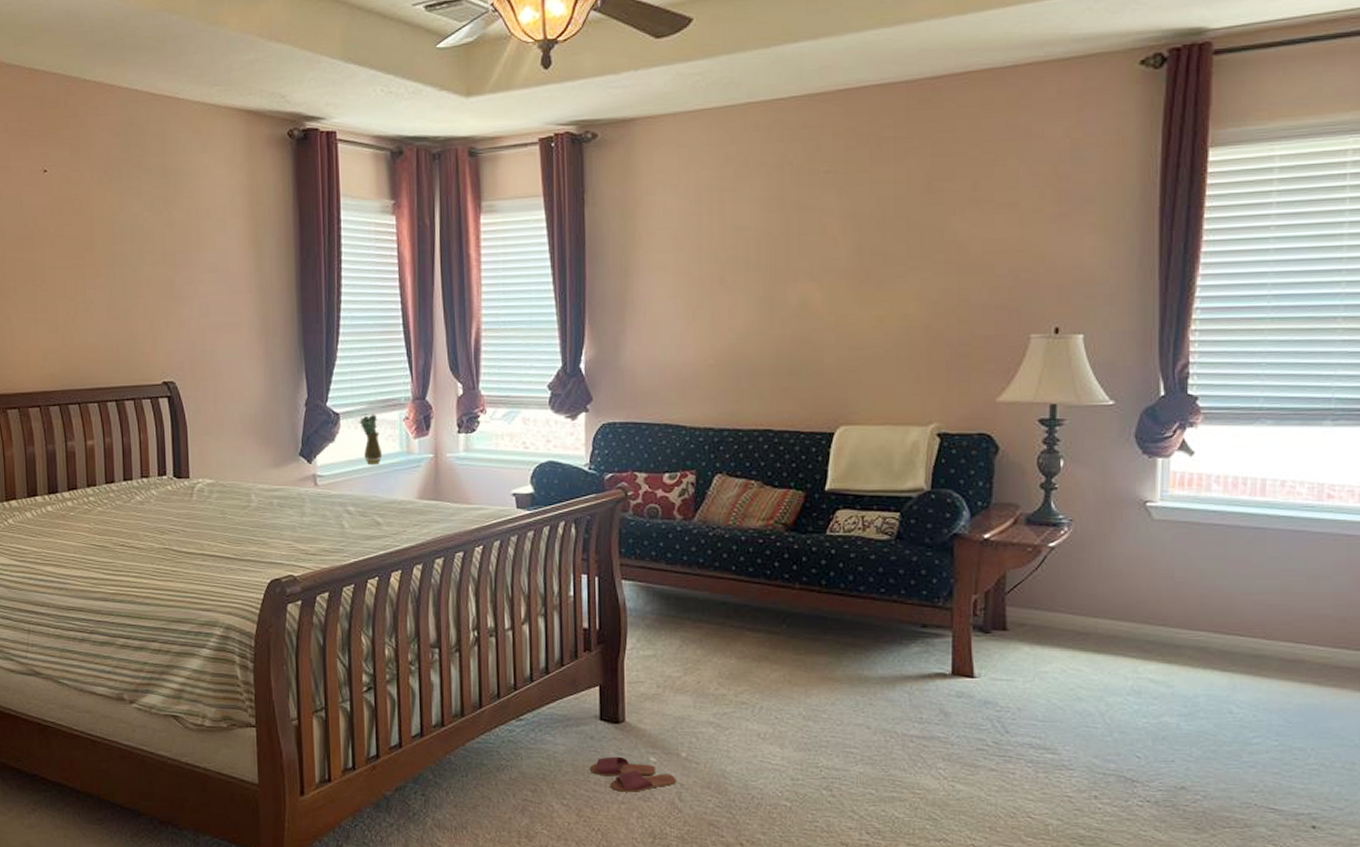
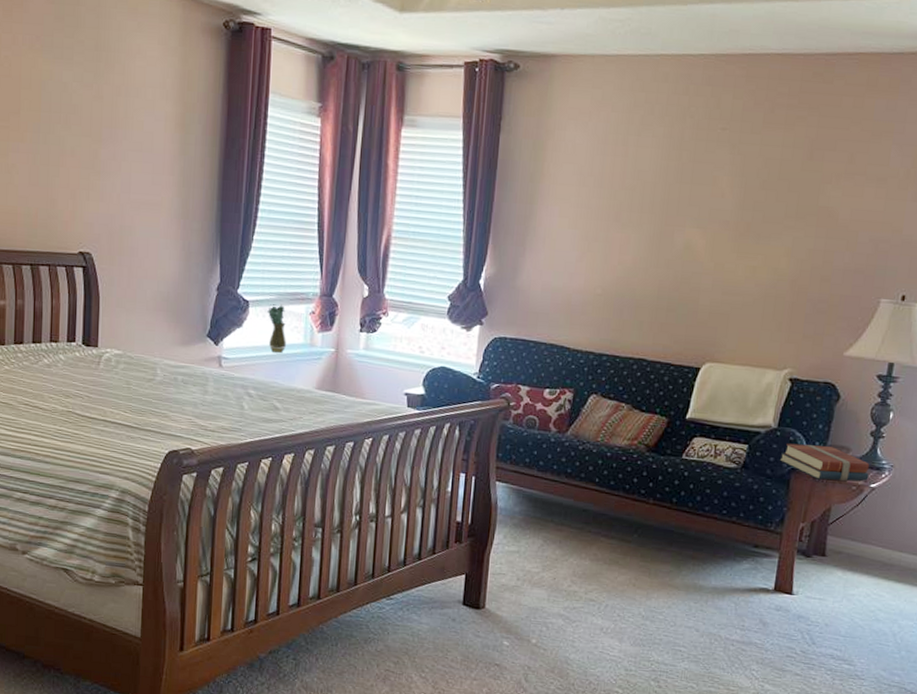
slippers: present [589,756,677,792] -> none [448,638,525,671]
books: none [938,505,1045,544] -> present [779,443,869,482]

